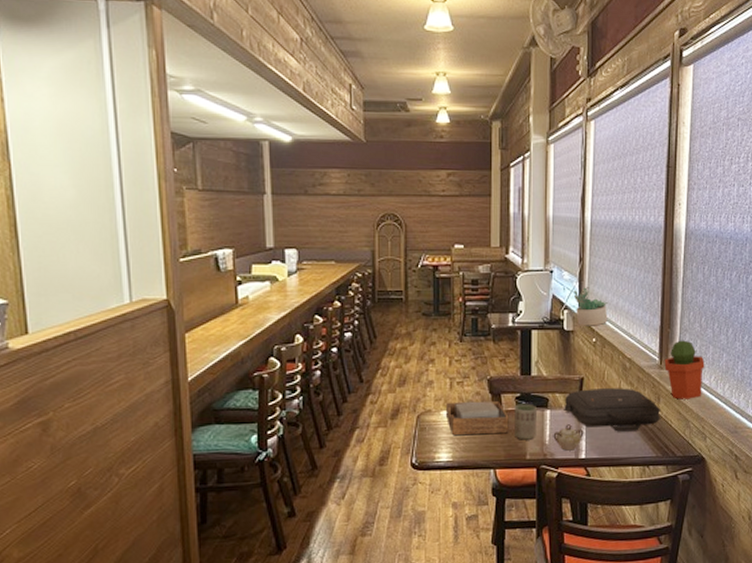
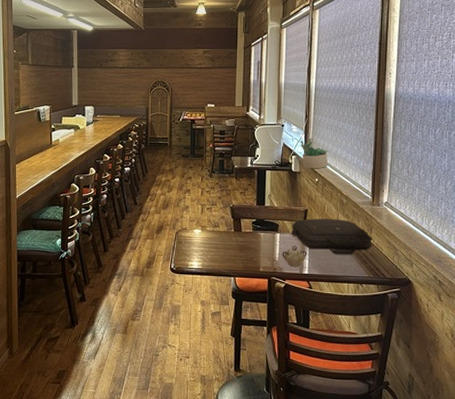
napkin holder: present [445,400,509,436] -> none [197,223,247,250]
cup: present [514,403,537,440] -> none [251,227,269,256]
succulent plant: present [664,340,705,400] -> none [376,183,412,232]

